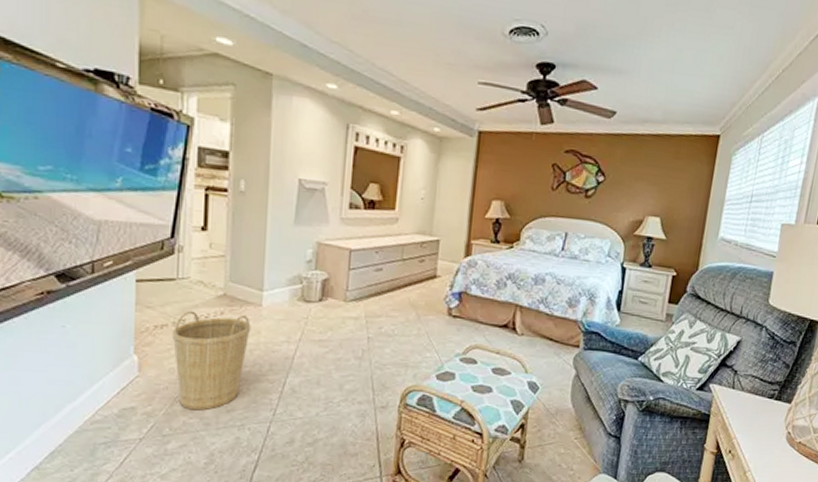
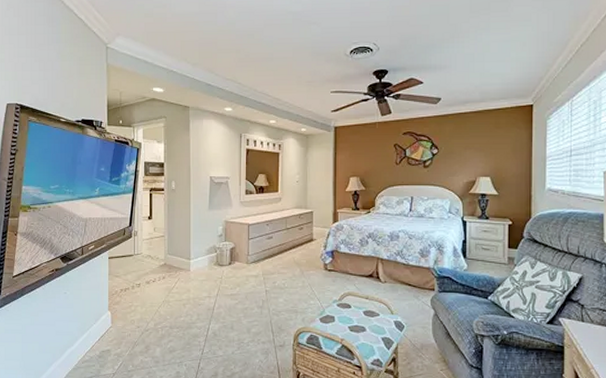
basket: present [171,310,251,411] -> none [132,277,183,352]

